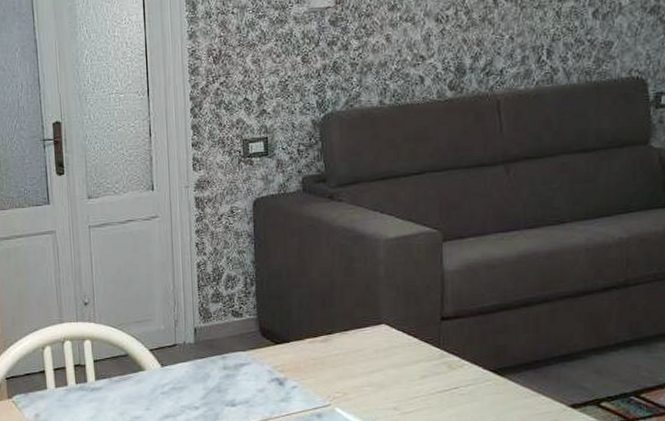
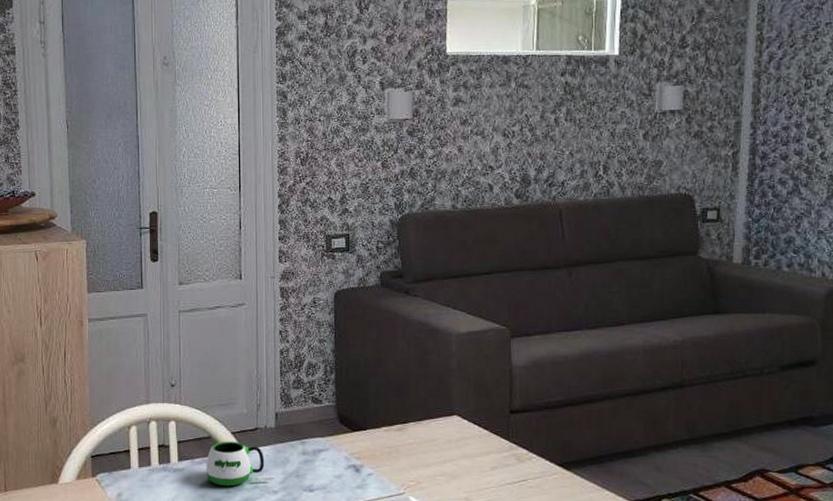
mug: none [124,358,195,404] -> present [206,441,274,487]

